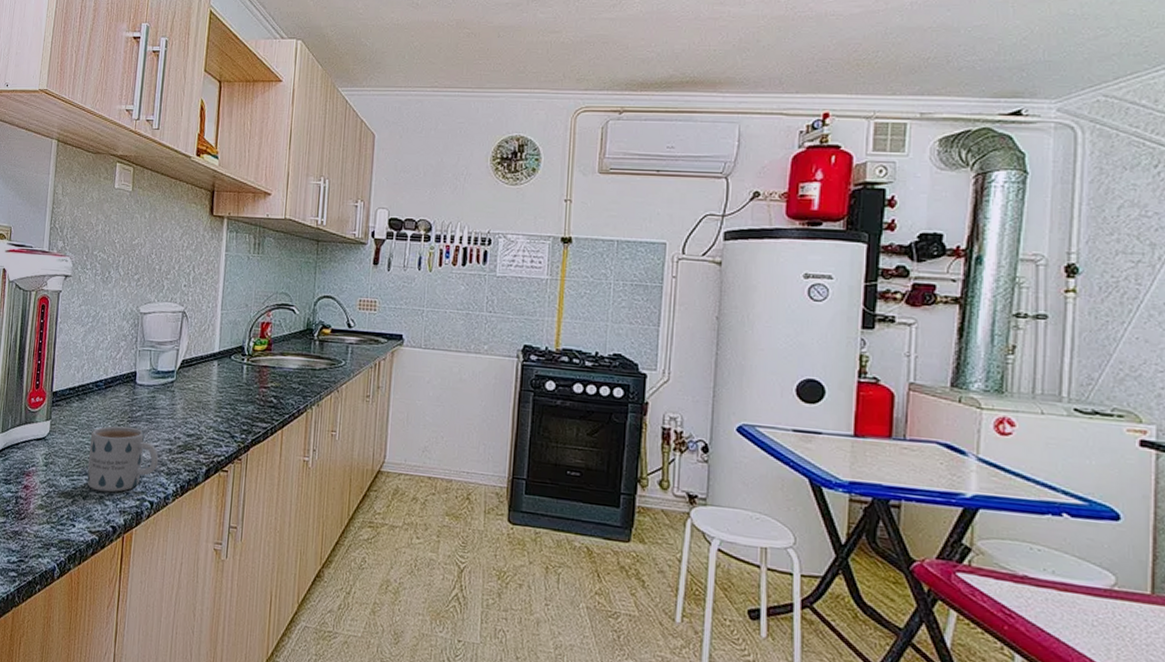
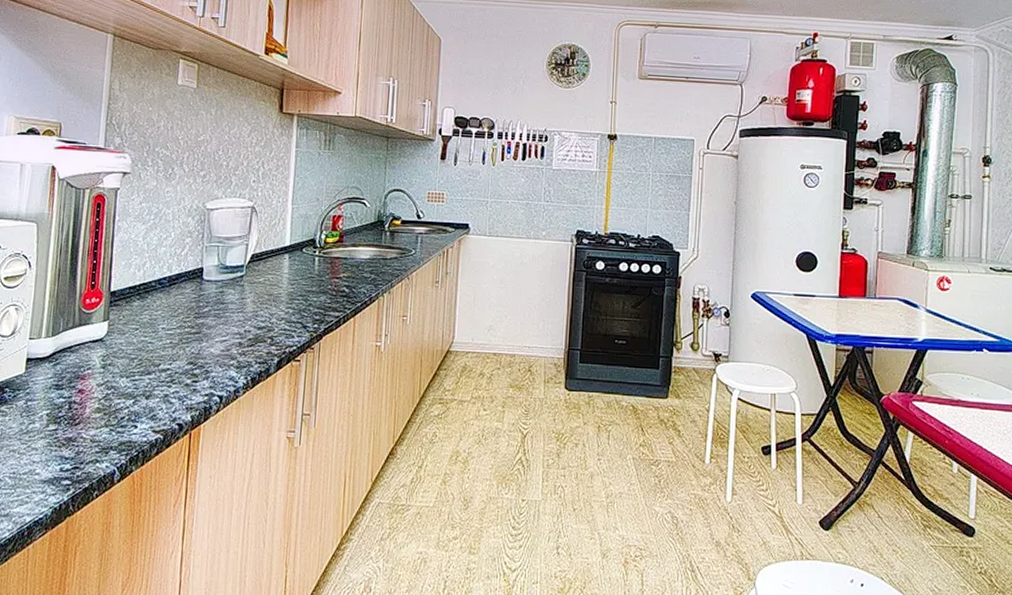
mug: present [87,426,158,492] -> none [150,322,227,390]

